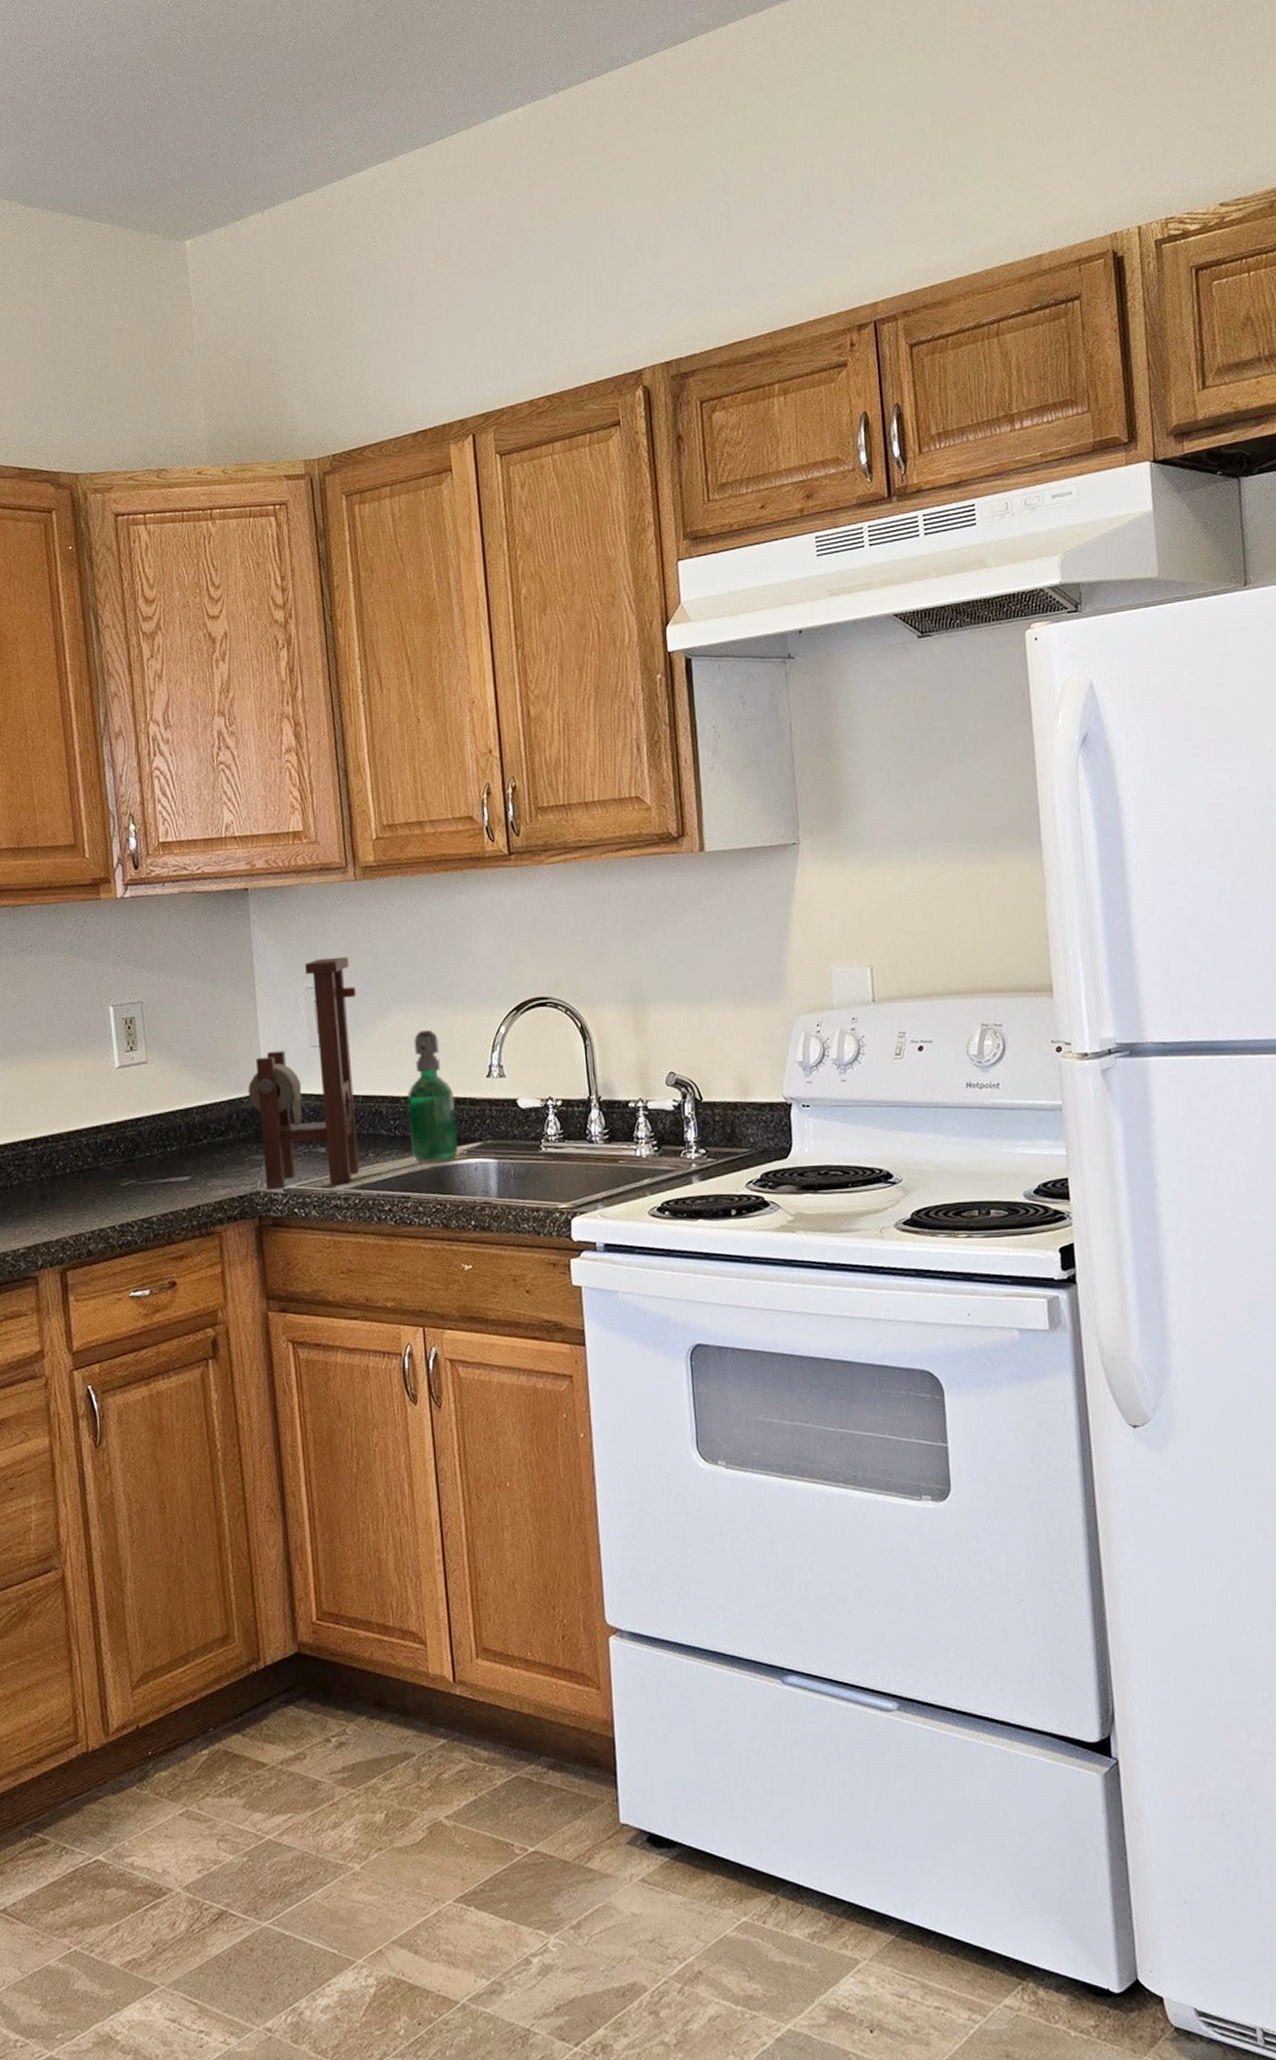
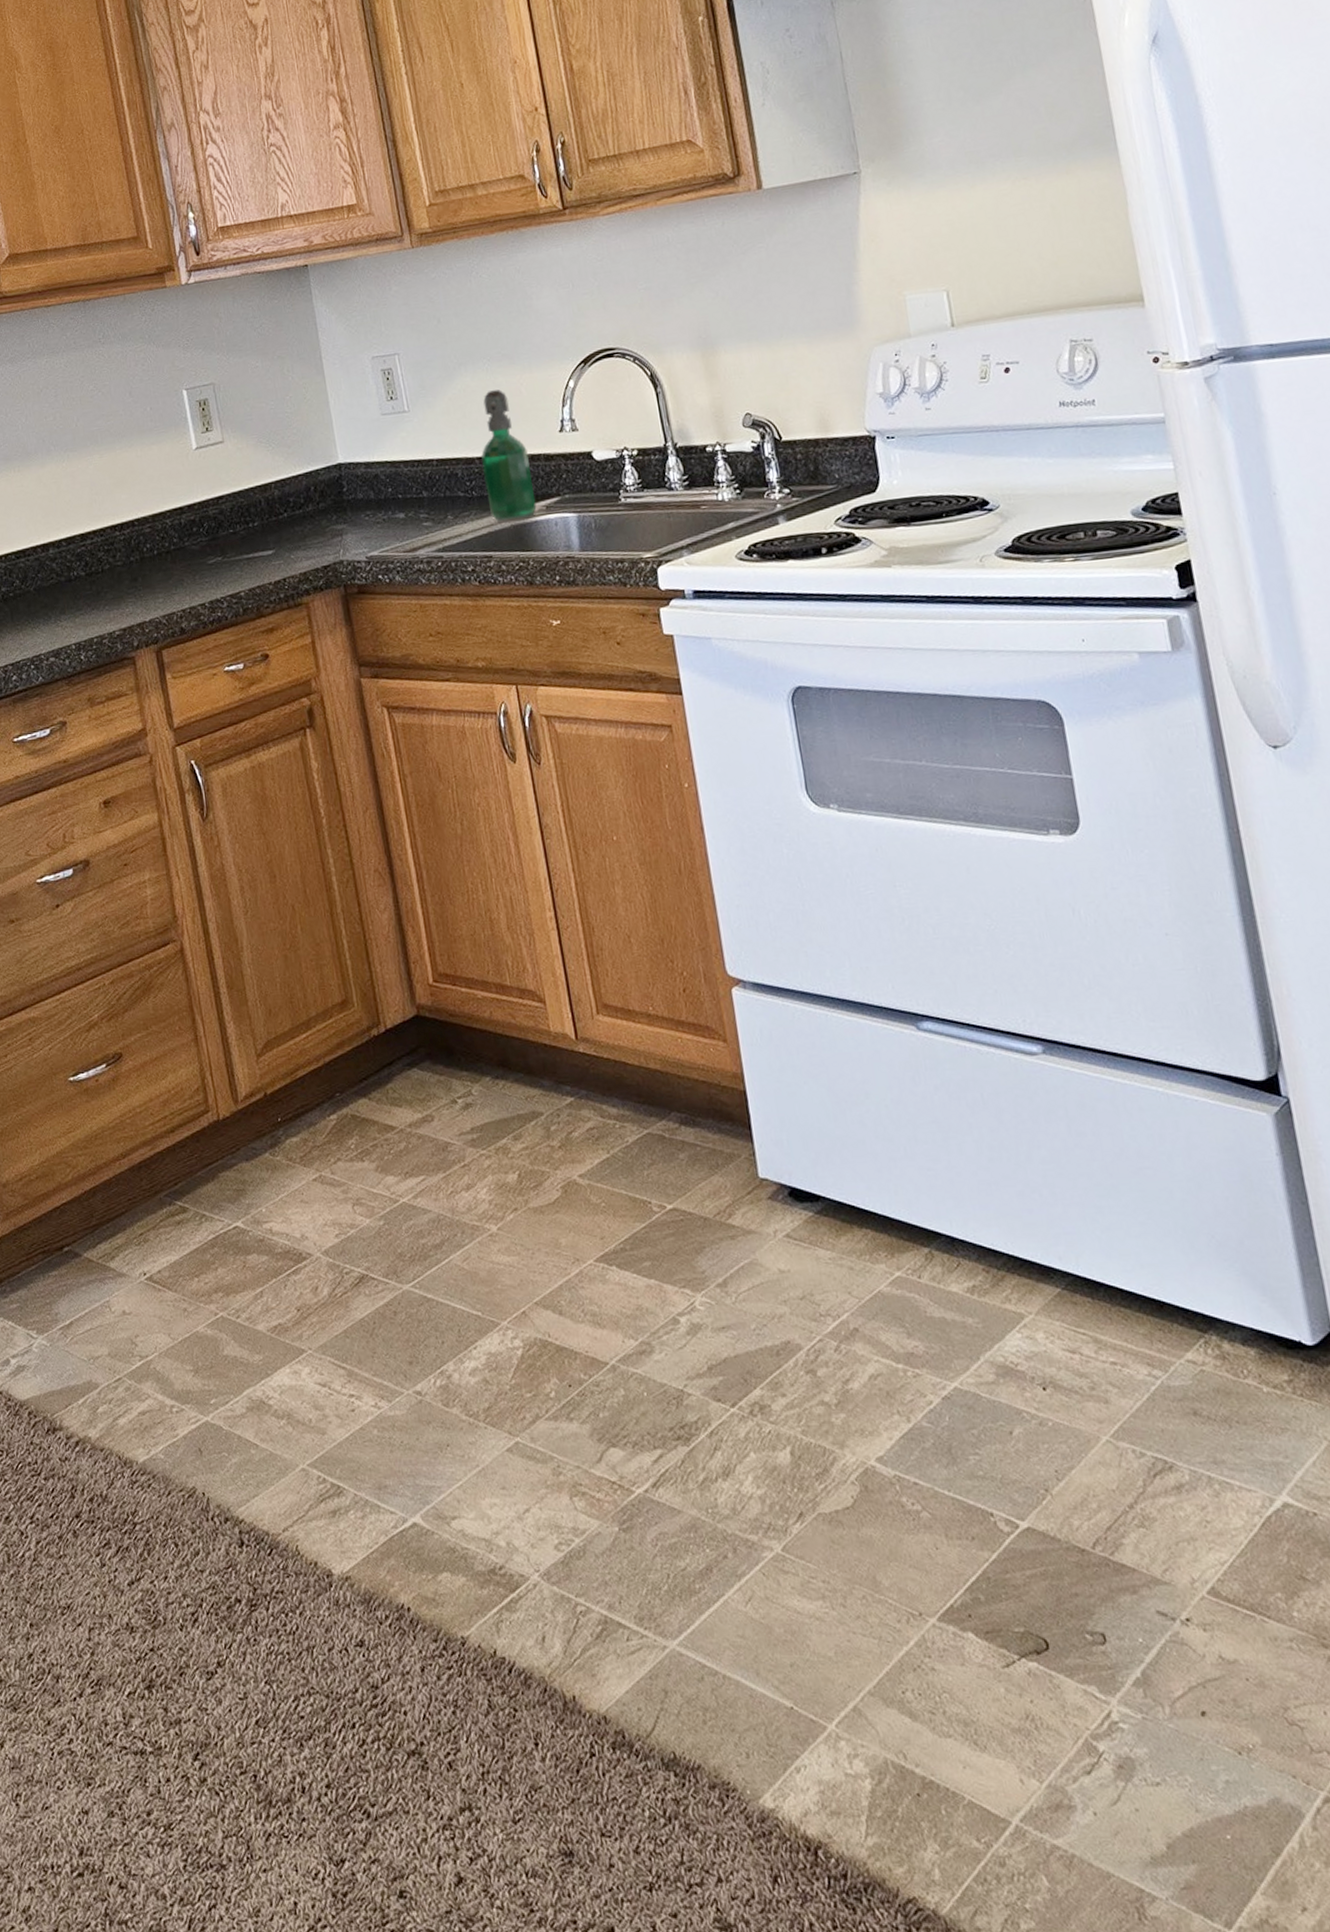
paper towel holder: present [248,956,360,1190] -> none [323,323,440,558]

